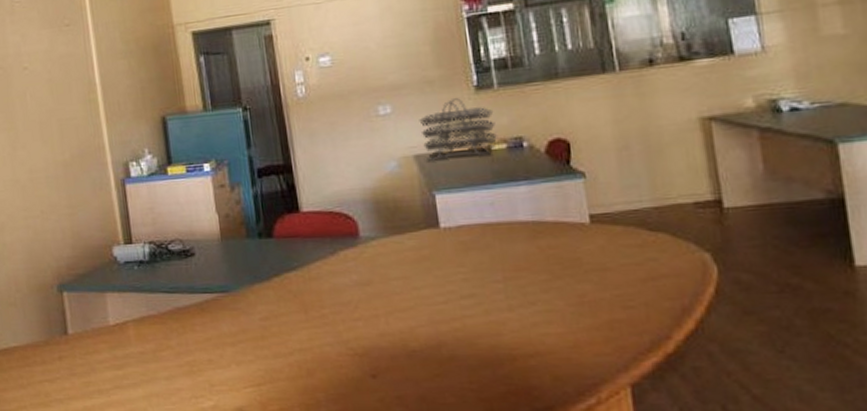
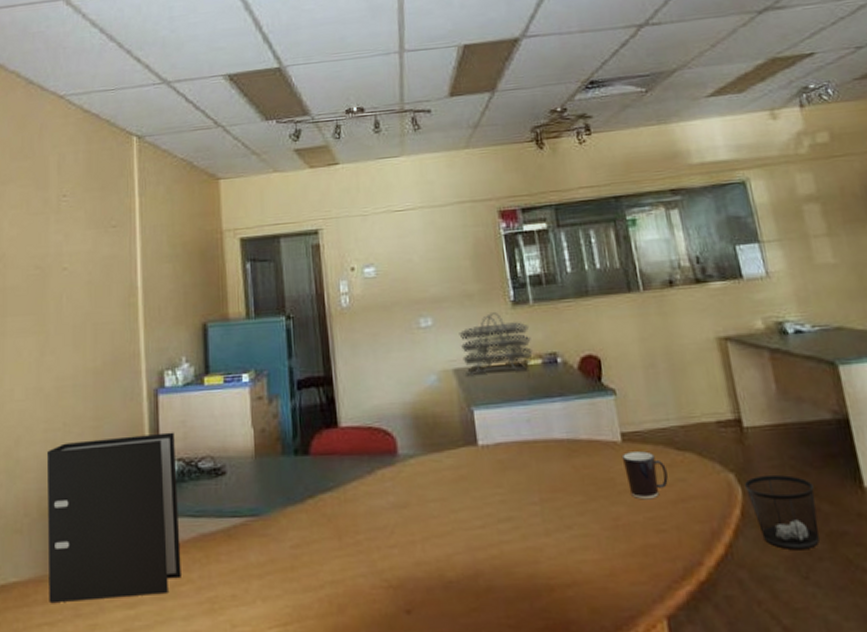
binder: none [29,218,161,363] -> present [46,432,181,602]
mug: none [589,232,638,278] -> present [621,451,668,500]
waste bin: none [720,253,800,326] -> present [743,474,820,551]

